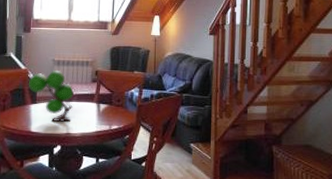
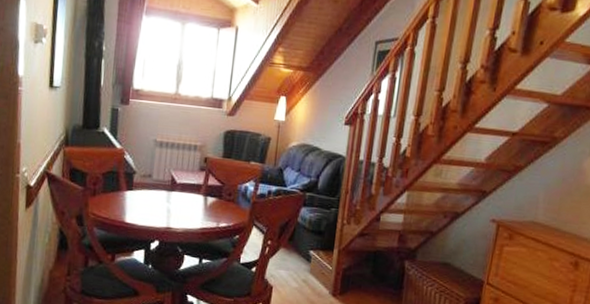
plant: present [29,69,74,123] -> none [124,152,177,214]

